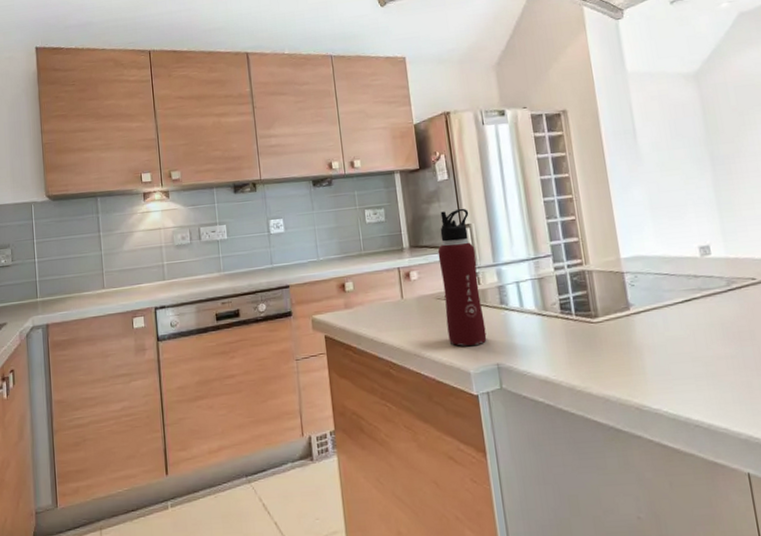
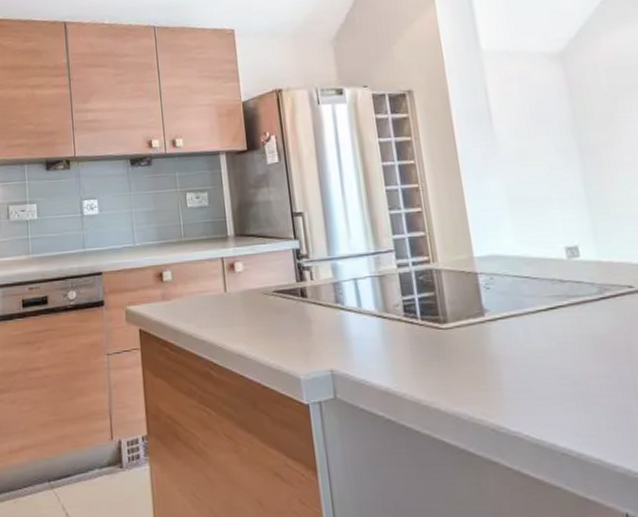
water bottle: present [437,208,487,346] -> none [266,194,320,348]

